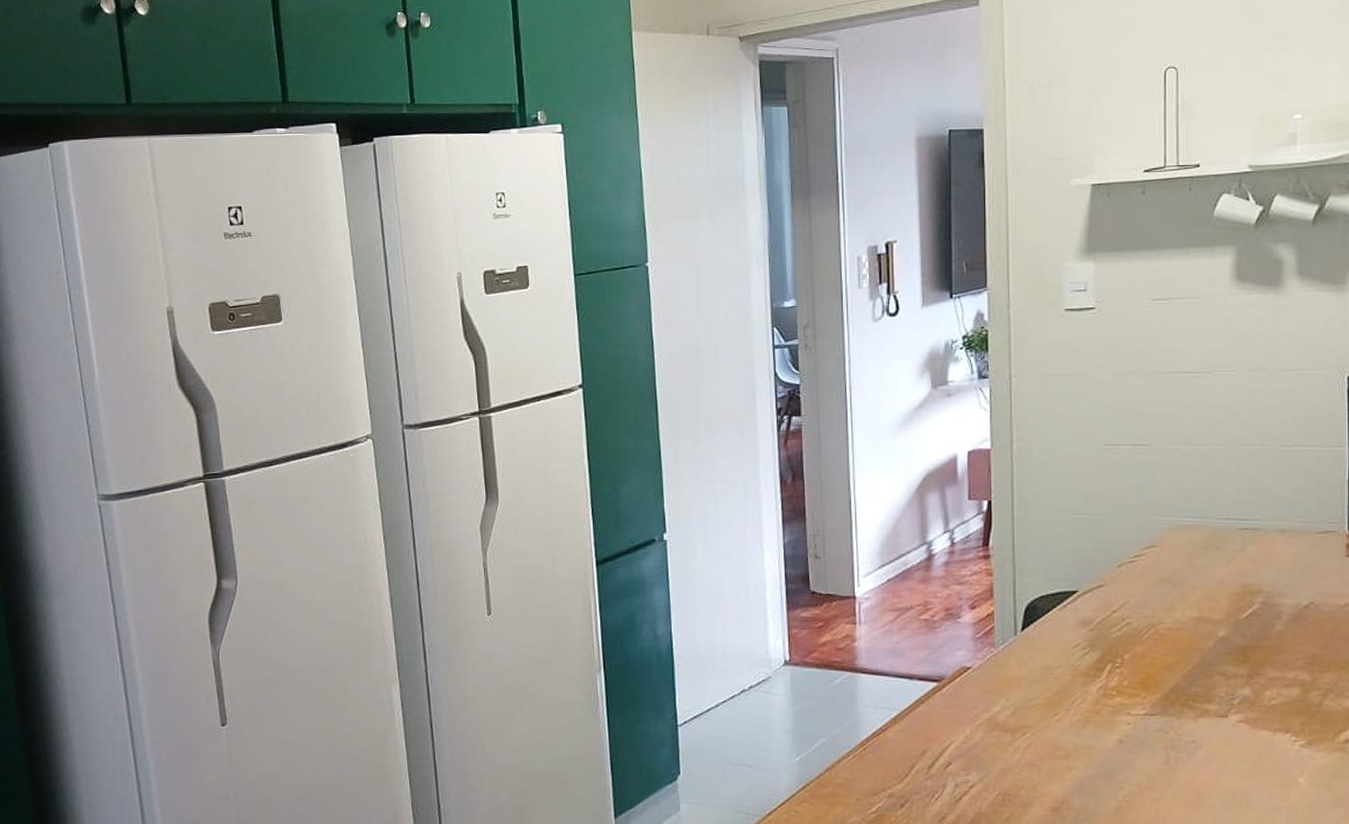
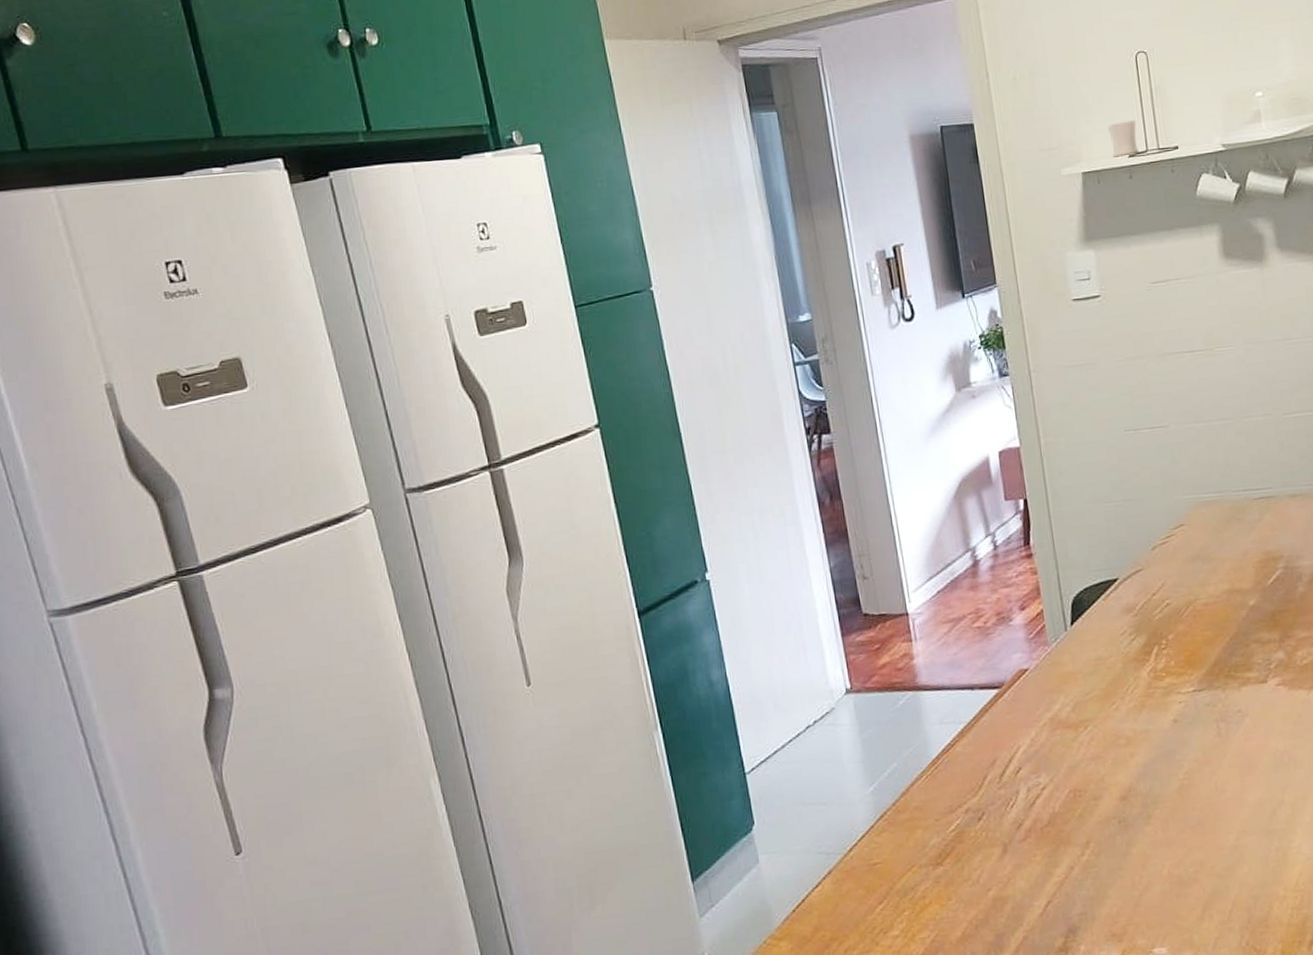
mug: none [1124,135,1157,171] -> present [1107,120,1139,158]

